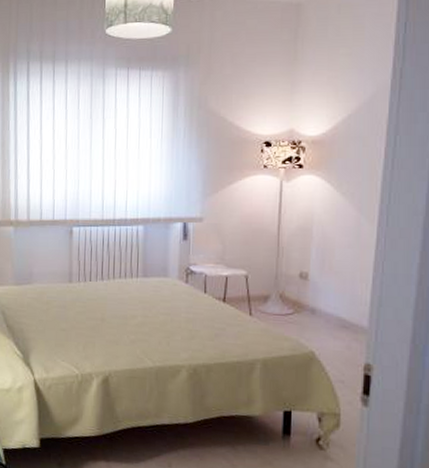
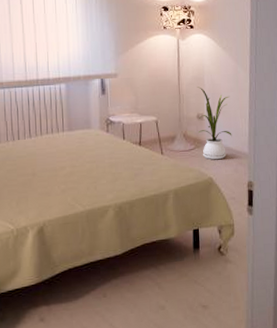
house plant: none [300,239,346,331] -> present [197,87,232,160]

